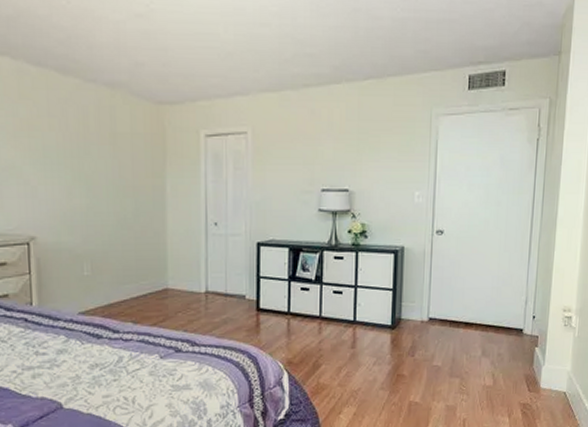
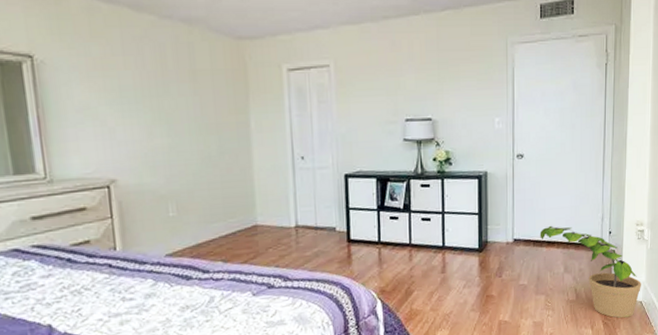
potted plant: none [457,306,566,409] -> present [539,225,641,319]

